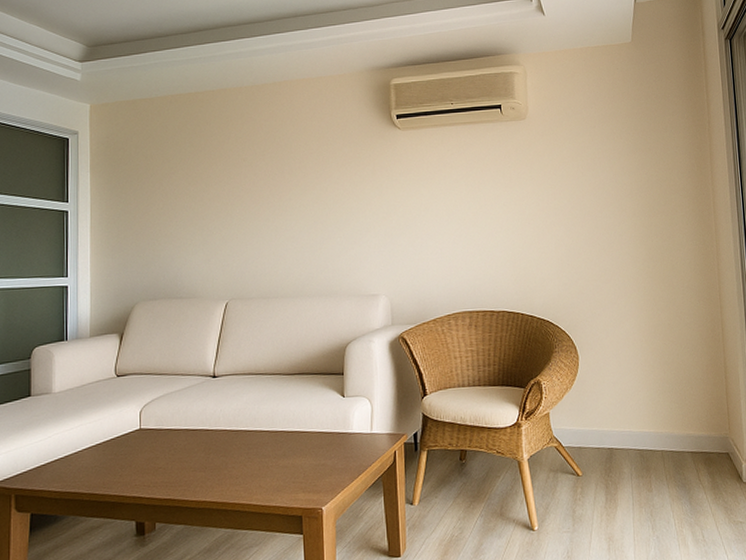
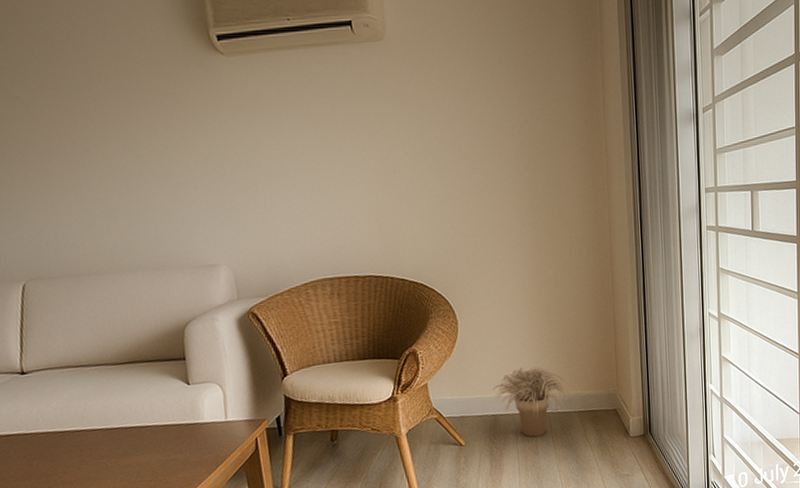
potted plant: none [609,404,683,474] -> present [493,366,570,437]

